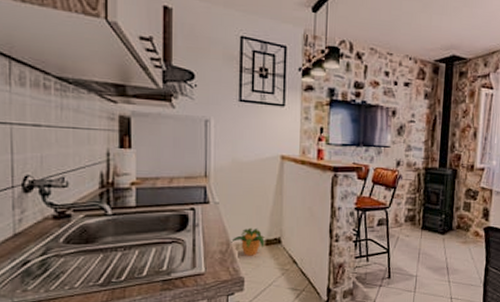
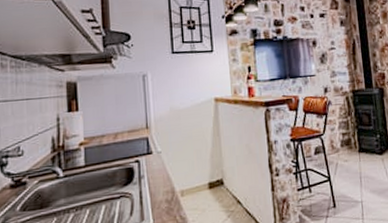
potted plant: present [230,227,266,256] -> none [174,171,209,202]

